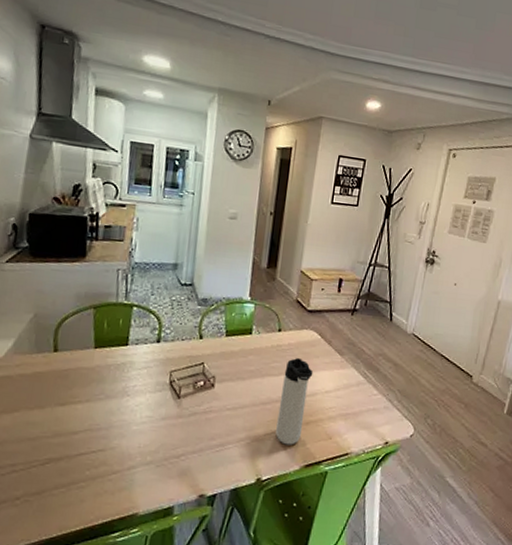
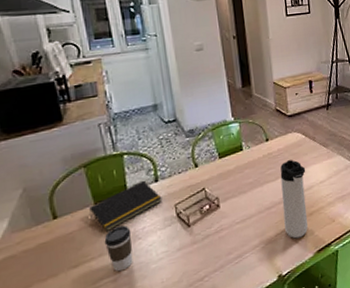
notepad: none [88,337,160,379] -> present [89,180,163,232]
coffee cup: none [94,376,123,423] -> present [104,225,133,272]

